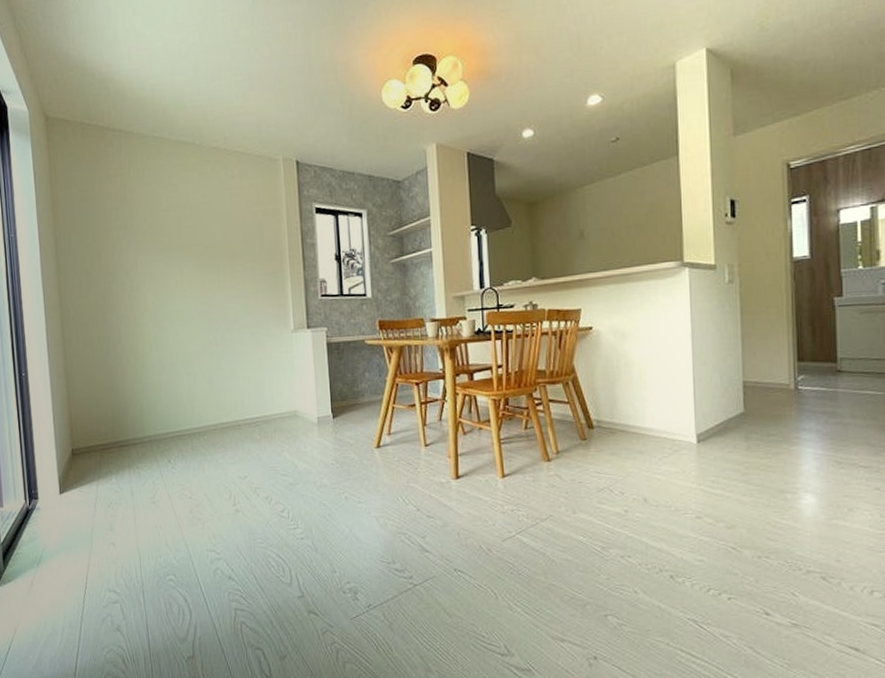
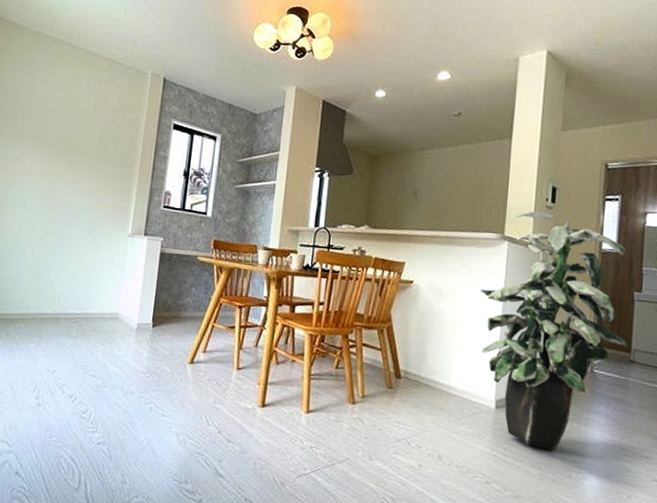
indoor plant: none [665,230,834,476] -> present [480,211,629,451]

